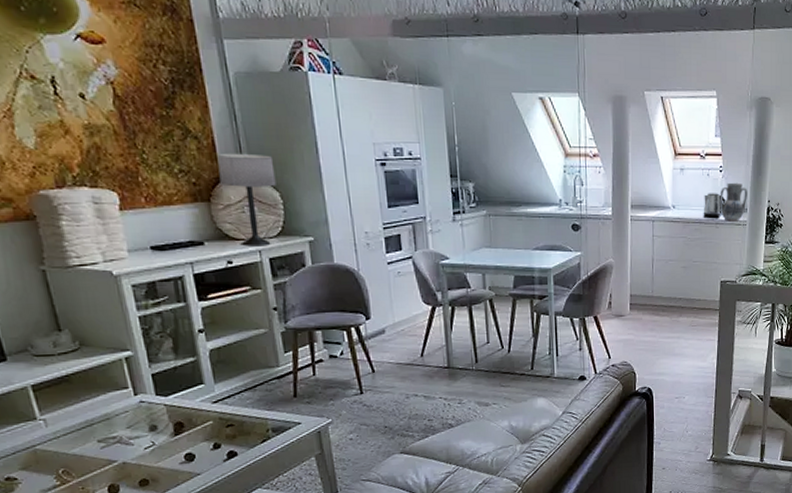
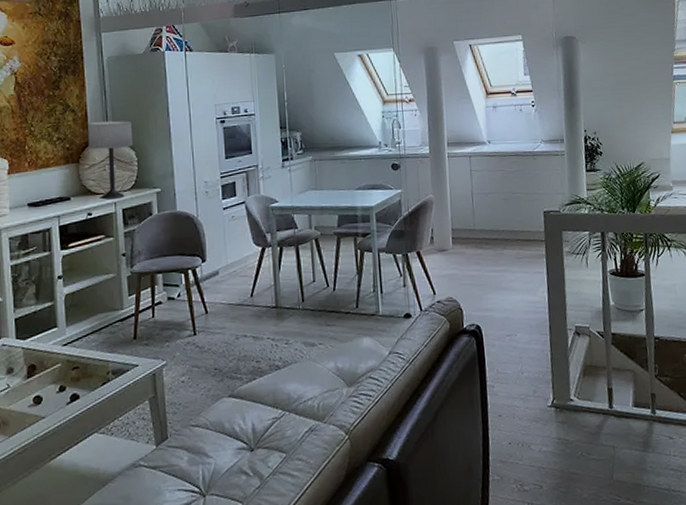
kettle: present [703,193,726,219] -> none [518,126,541,152]
ceramic jug: present [720,182,748,222] -> none [534,115,563,153]

